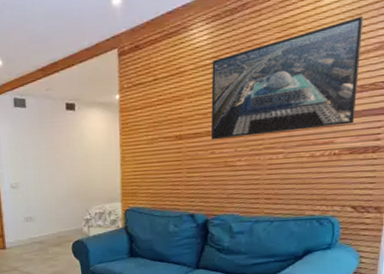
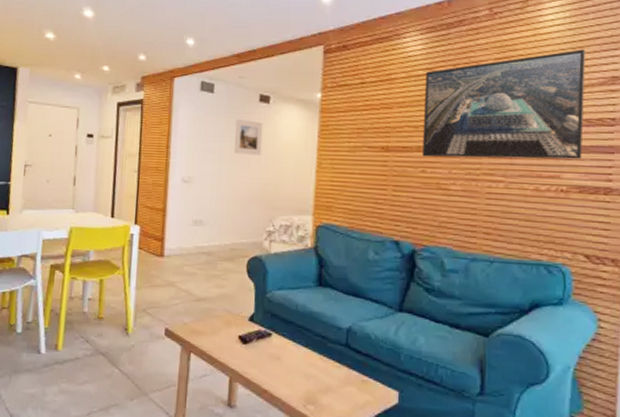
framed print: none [47,127,74,159] -> present [233,119,263,155]

